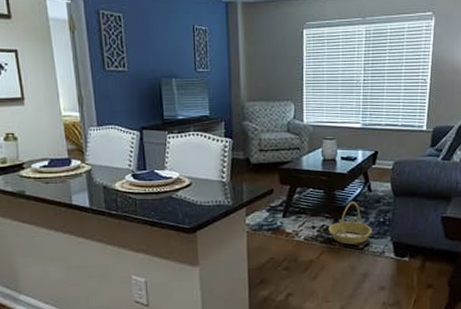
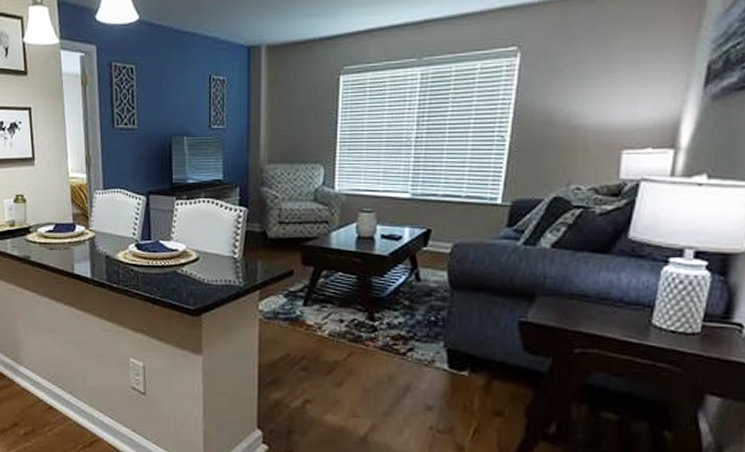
basket: present [328,202,372,244] -> none [360,292,419,347]

